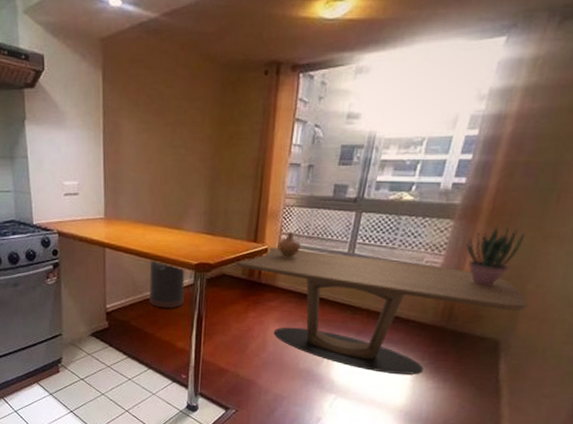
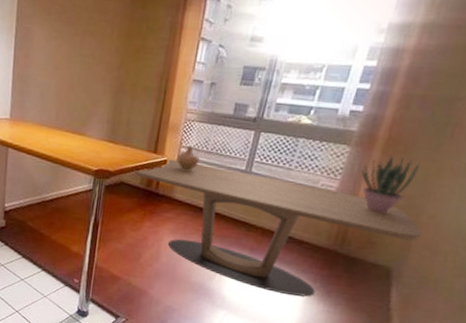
trash can: present [148,260,186,309] -> none [47,163,85,212]

